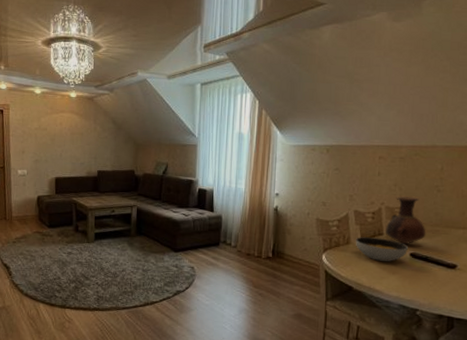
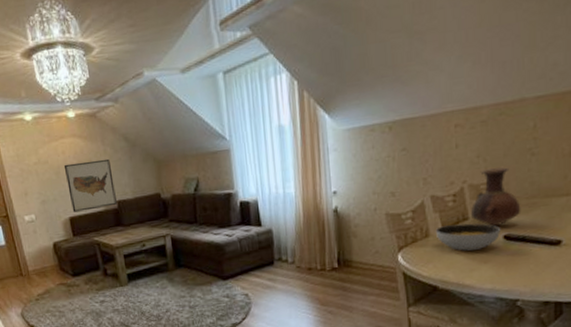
wall art: none [59,133,98,175] -> present [63,158,117,212]

